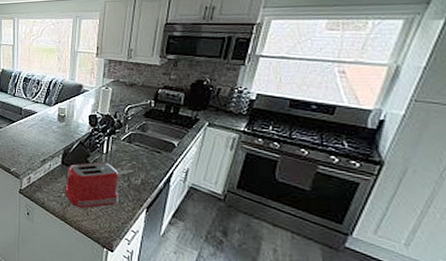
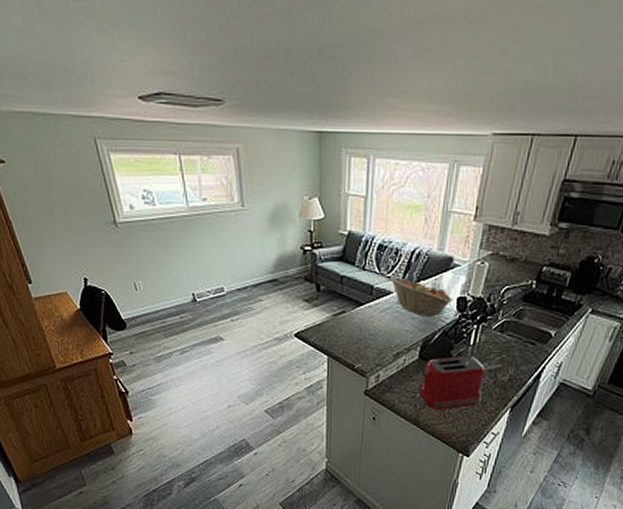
fruit basket: none [34,100,85,131] -> present [389,276,452,317]

